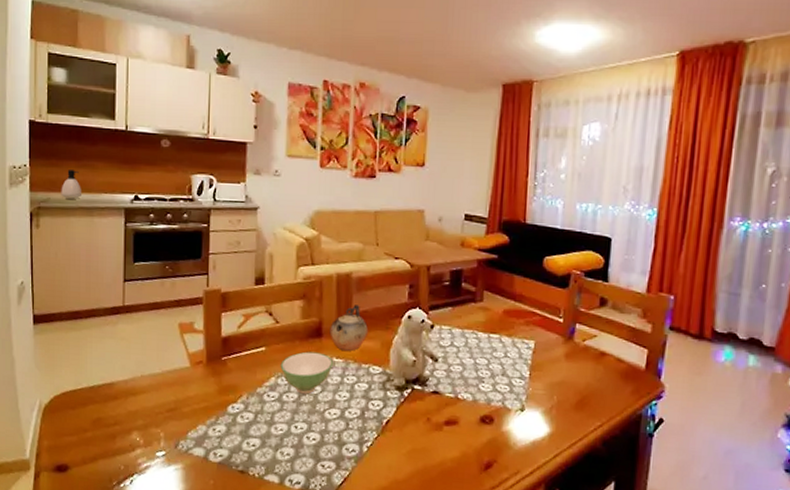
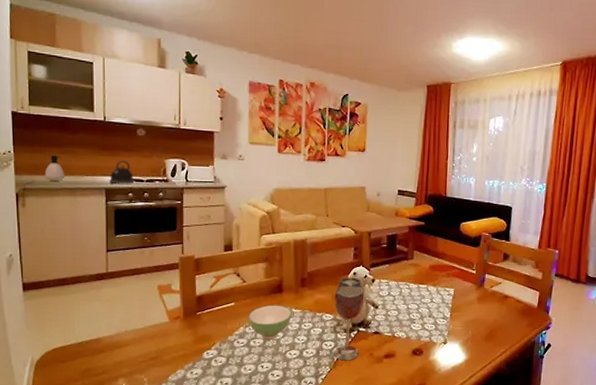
kettle: none [129,175,156,205] -> present [109,160,133,185]
teapot: present [329,305,369,351] -> none [289,265,322,303]
wineglass: none [382,321,421,426] -> present [334,277,365,361]

